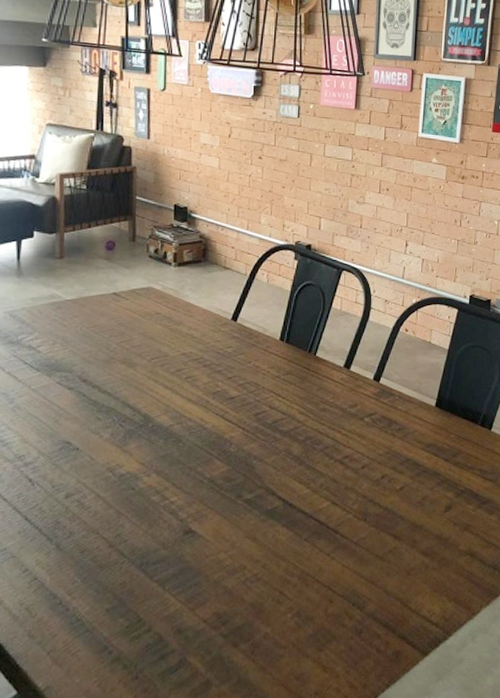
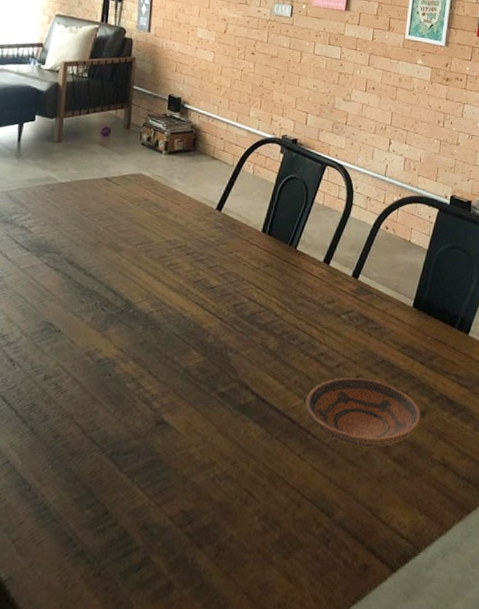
bowl: none [332,477,447,543] -> present [305,378,421,448]

